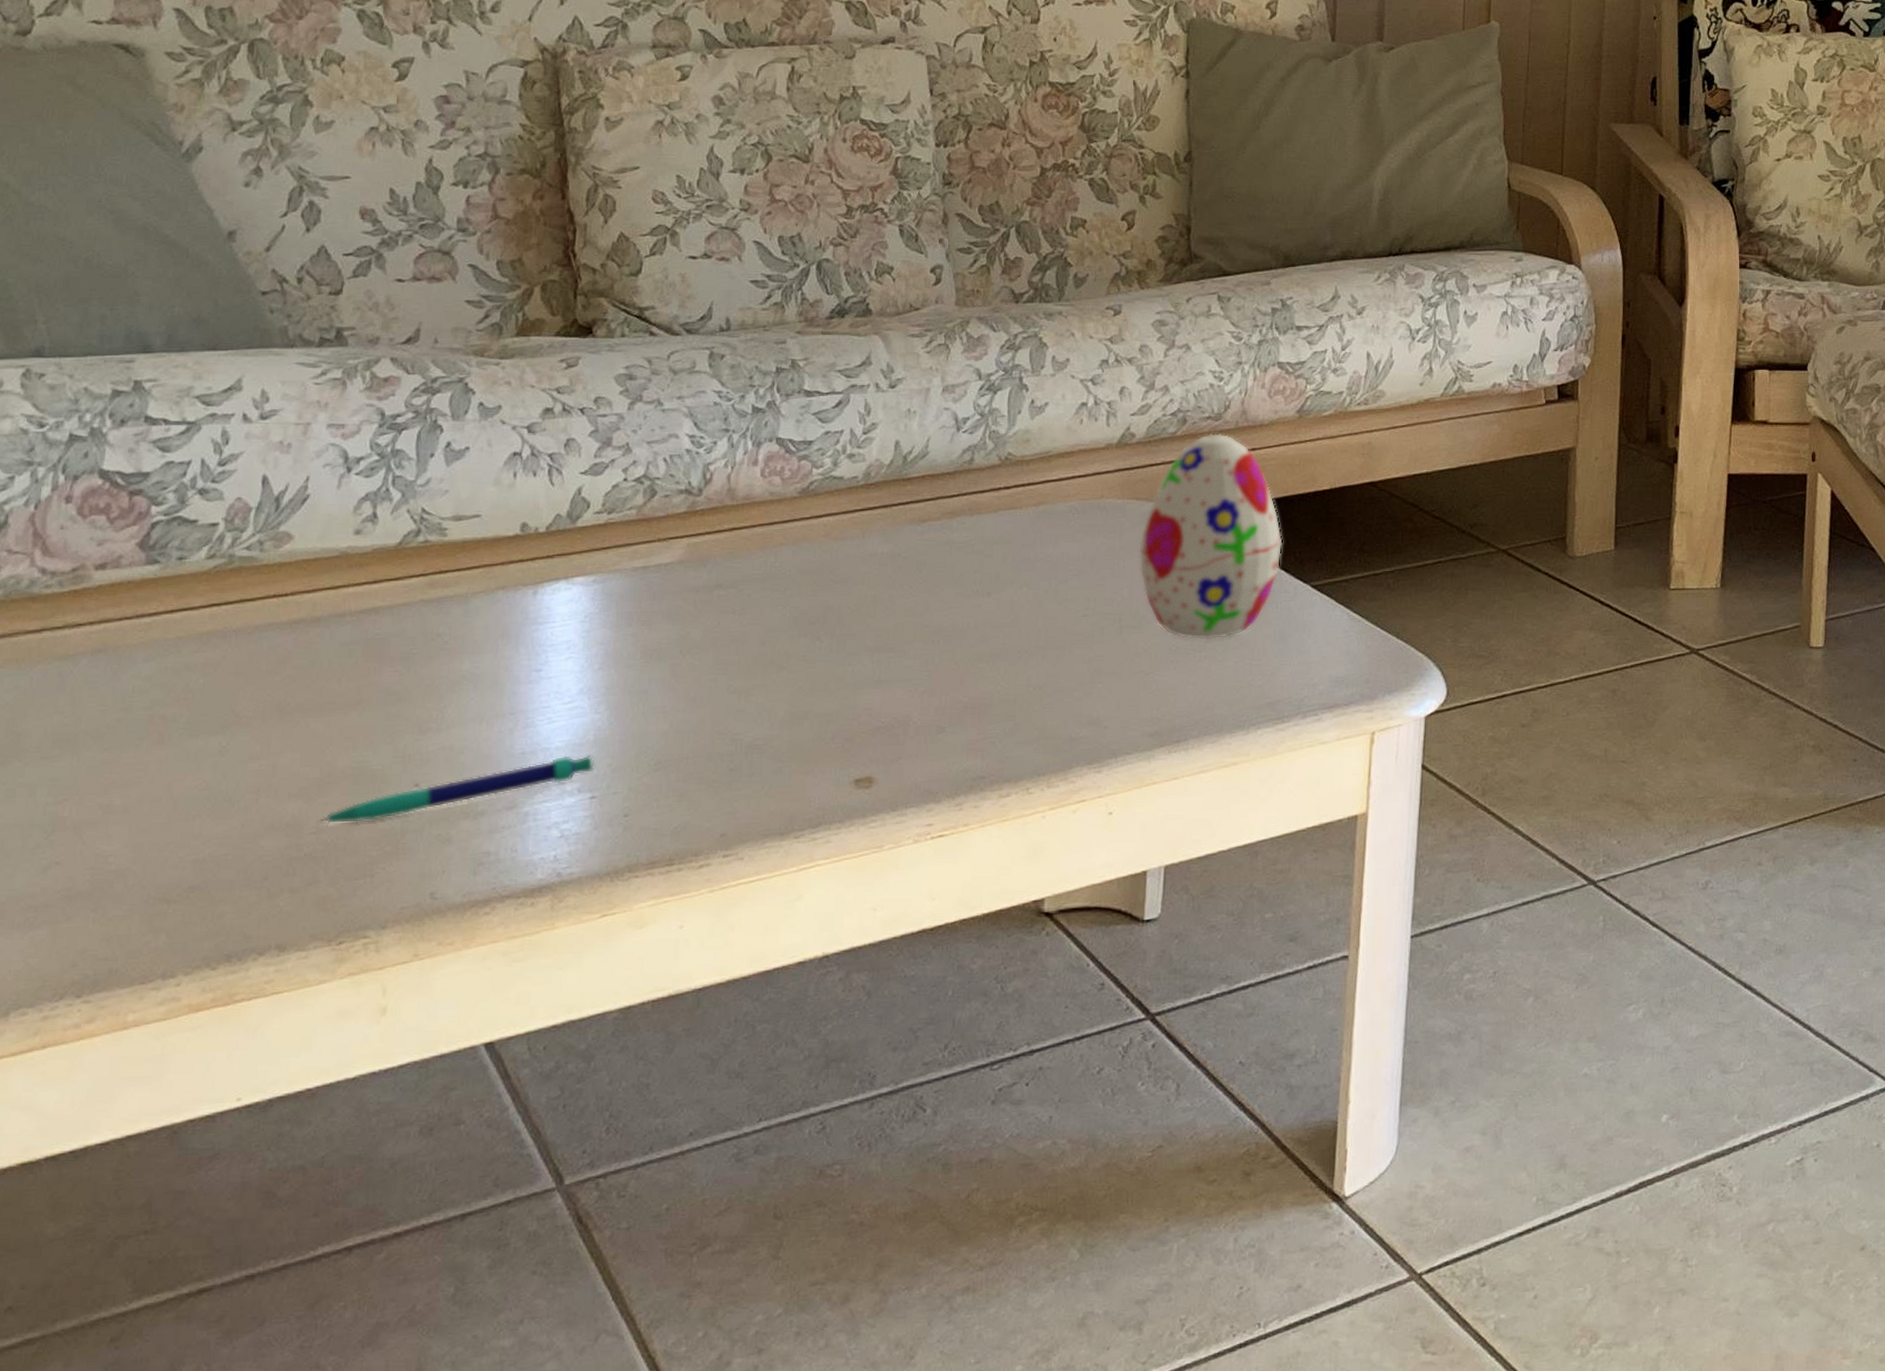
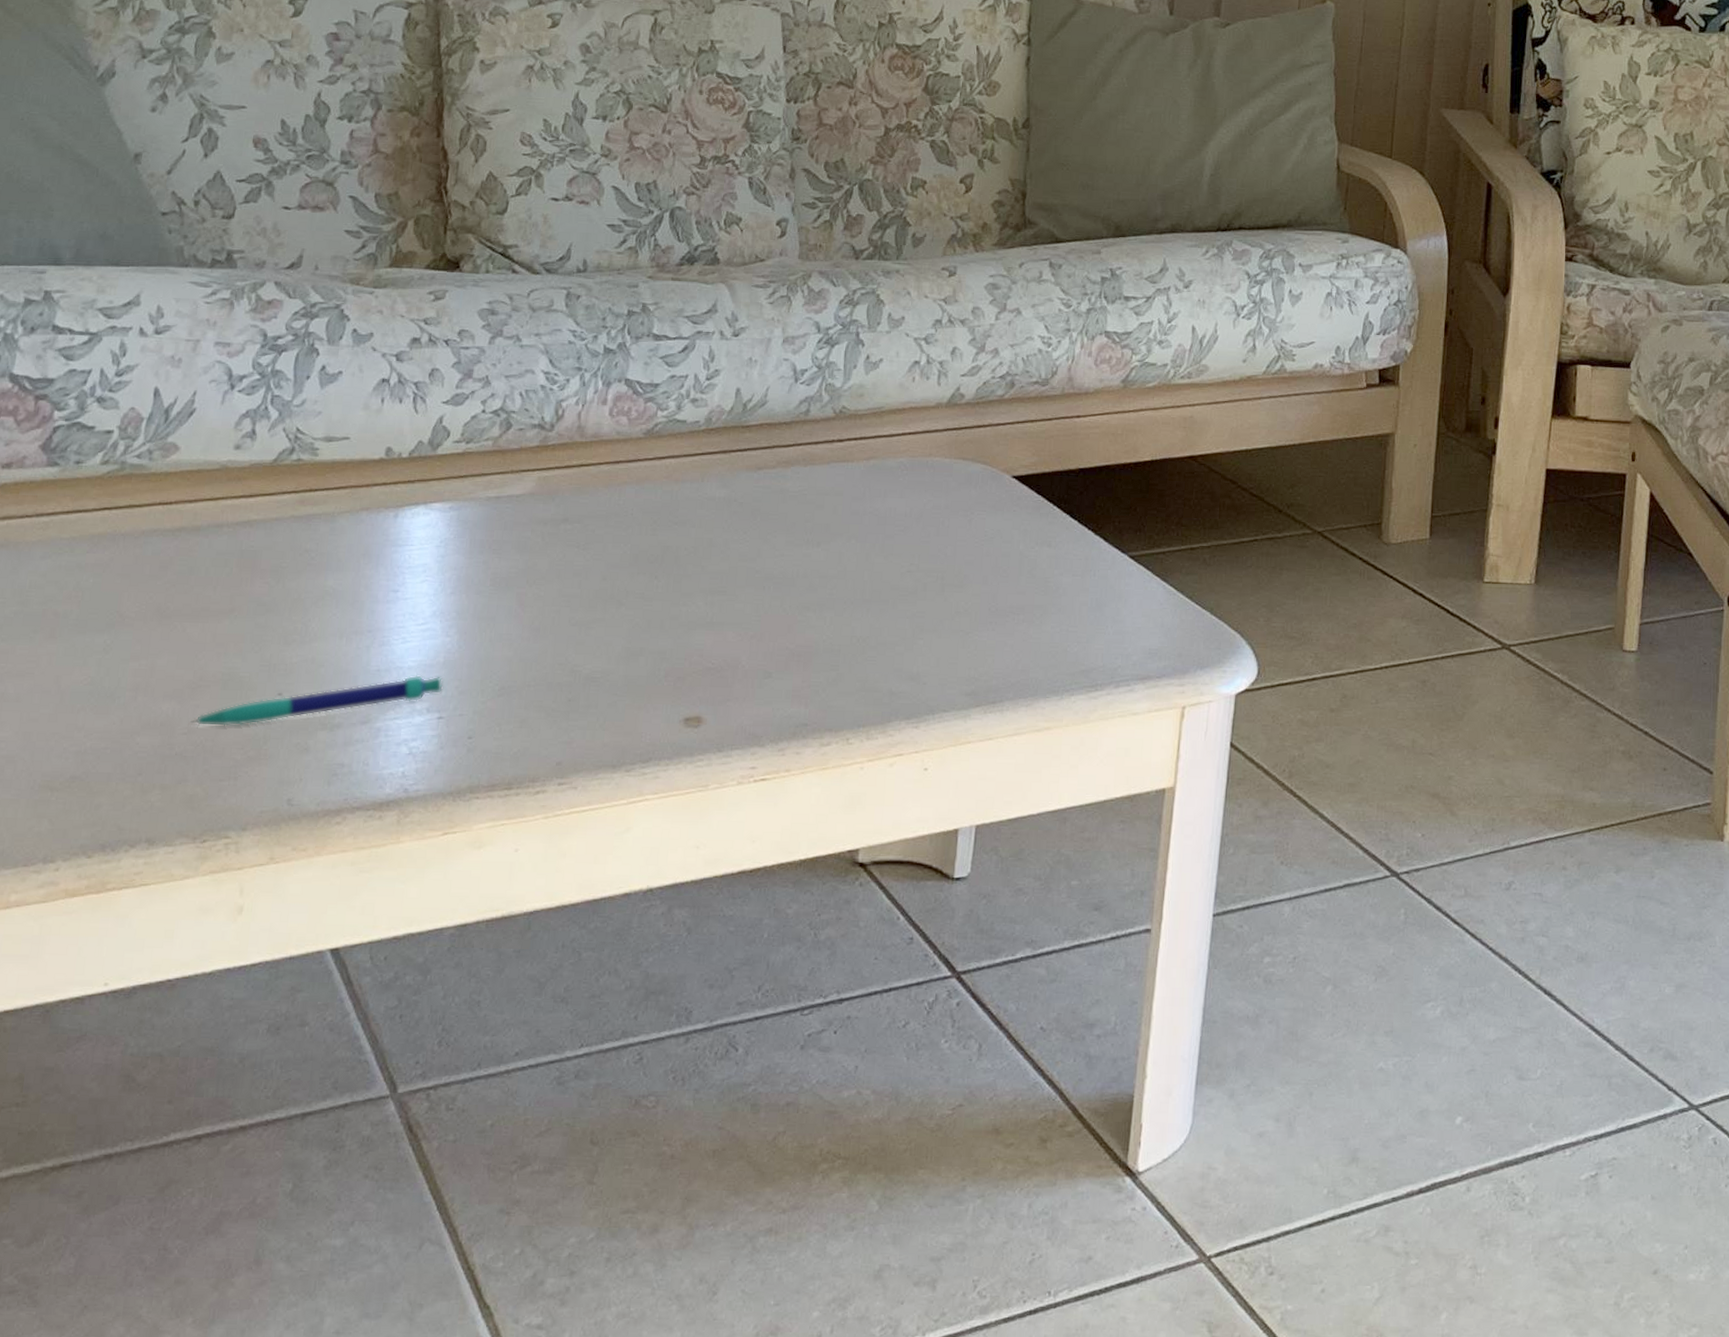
decorative egg: present [1138,433,1283,640] -> none [963,398,1103,604]

